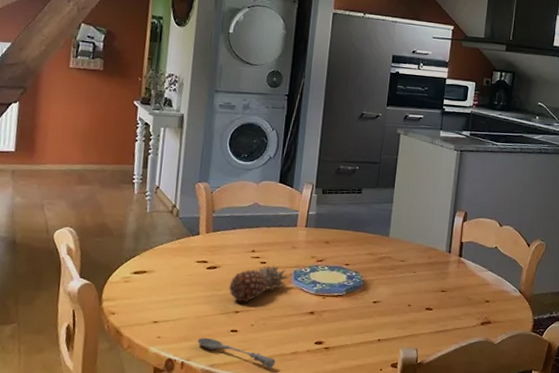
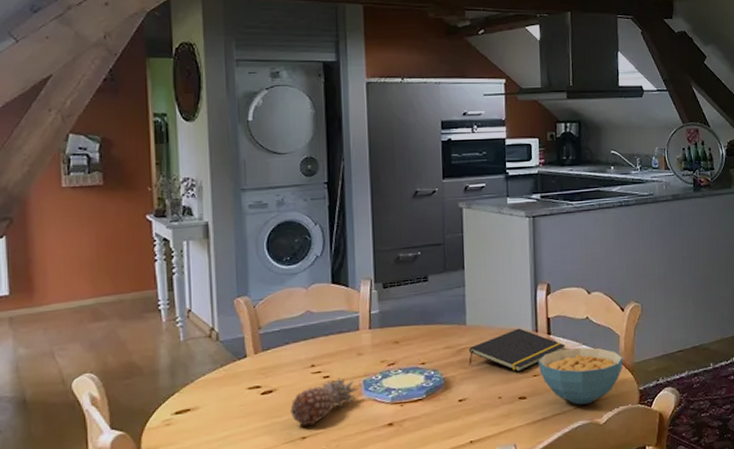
notepad: none [386,247,473,286] -> present [469,328,566,372]
cereal bowl: none [447,272,523,324] -> present [537,347,623,405]

